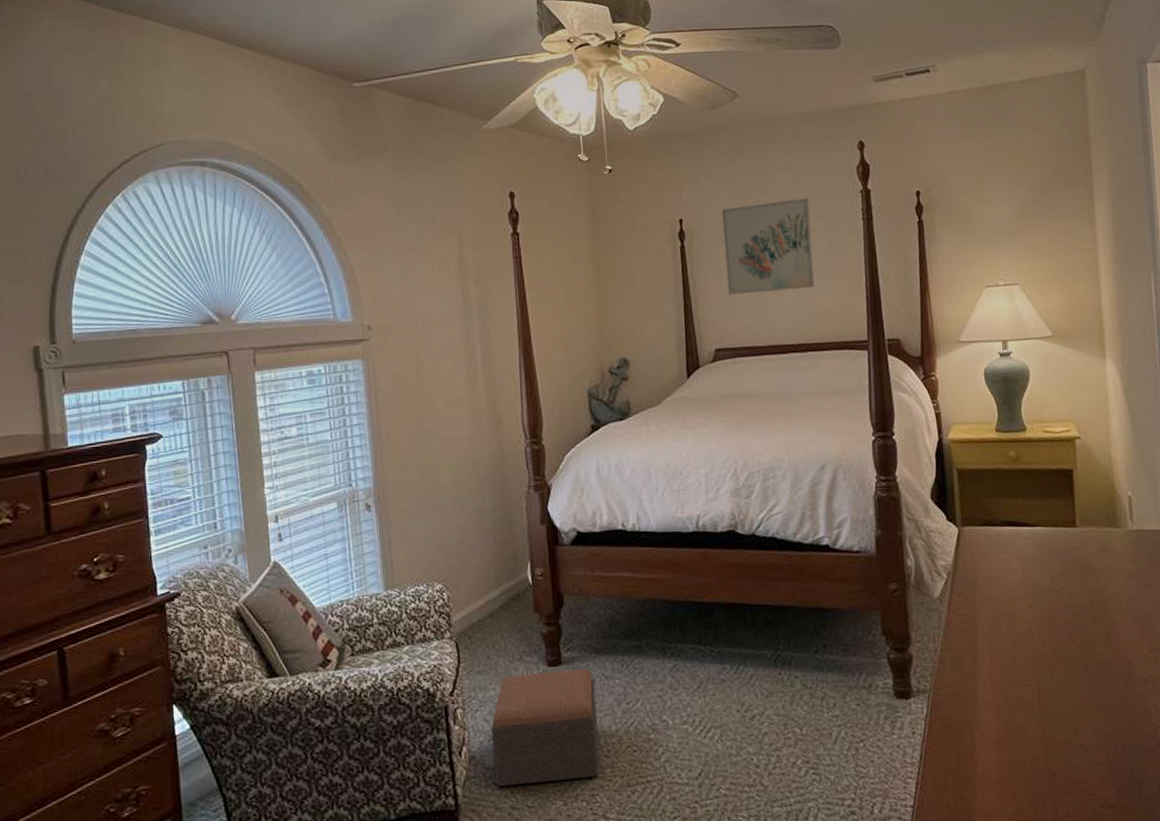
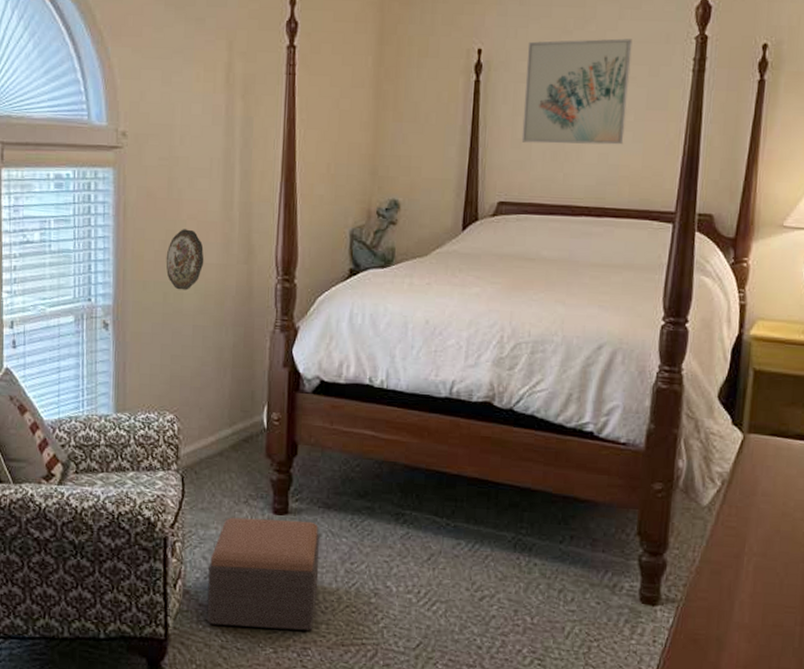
decorative plate: none [419,407,456,465] -> present [166,229,204,290]

